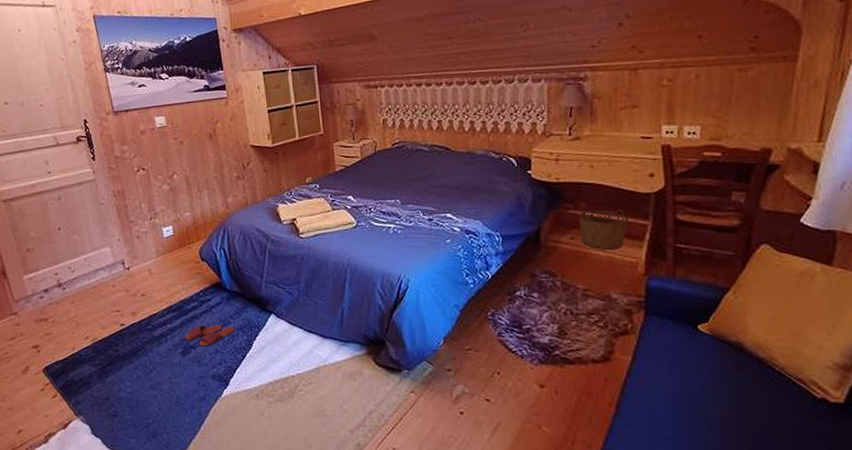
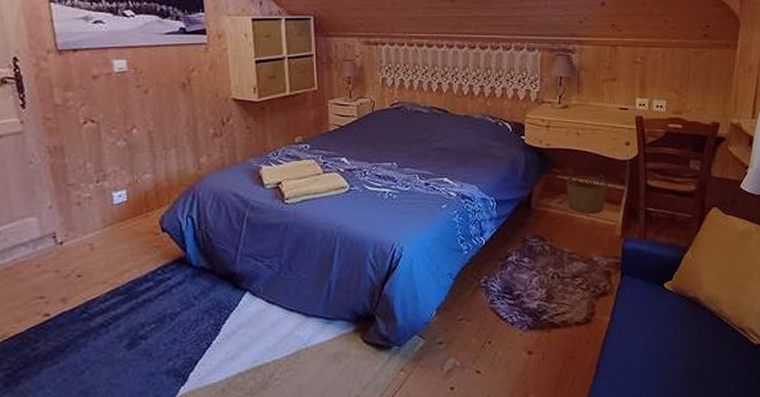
slippers: present [185,324,235,346] -> none [133,307,199,336]

